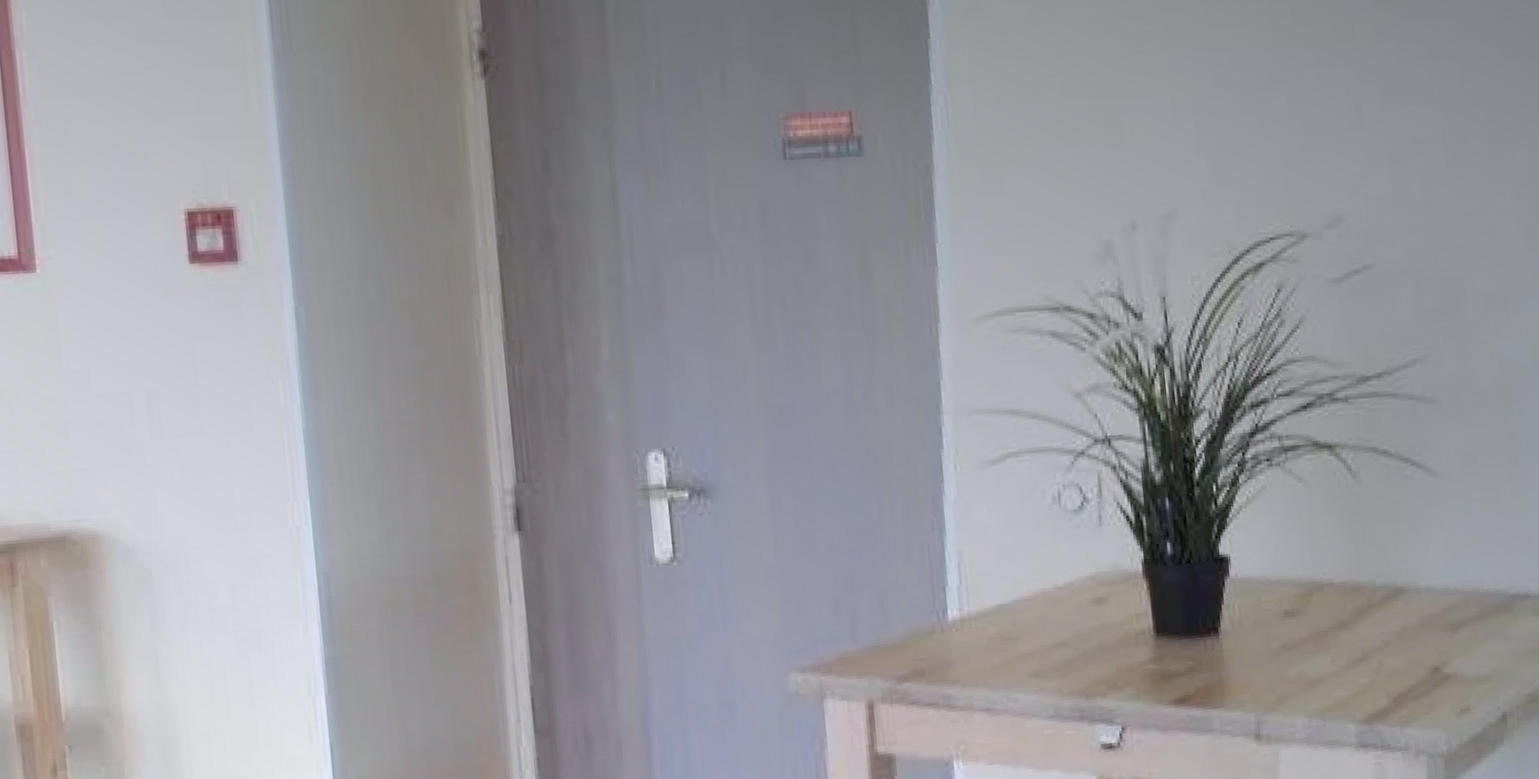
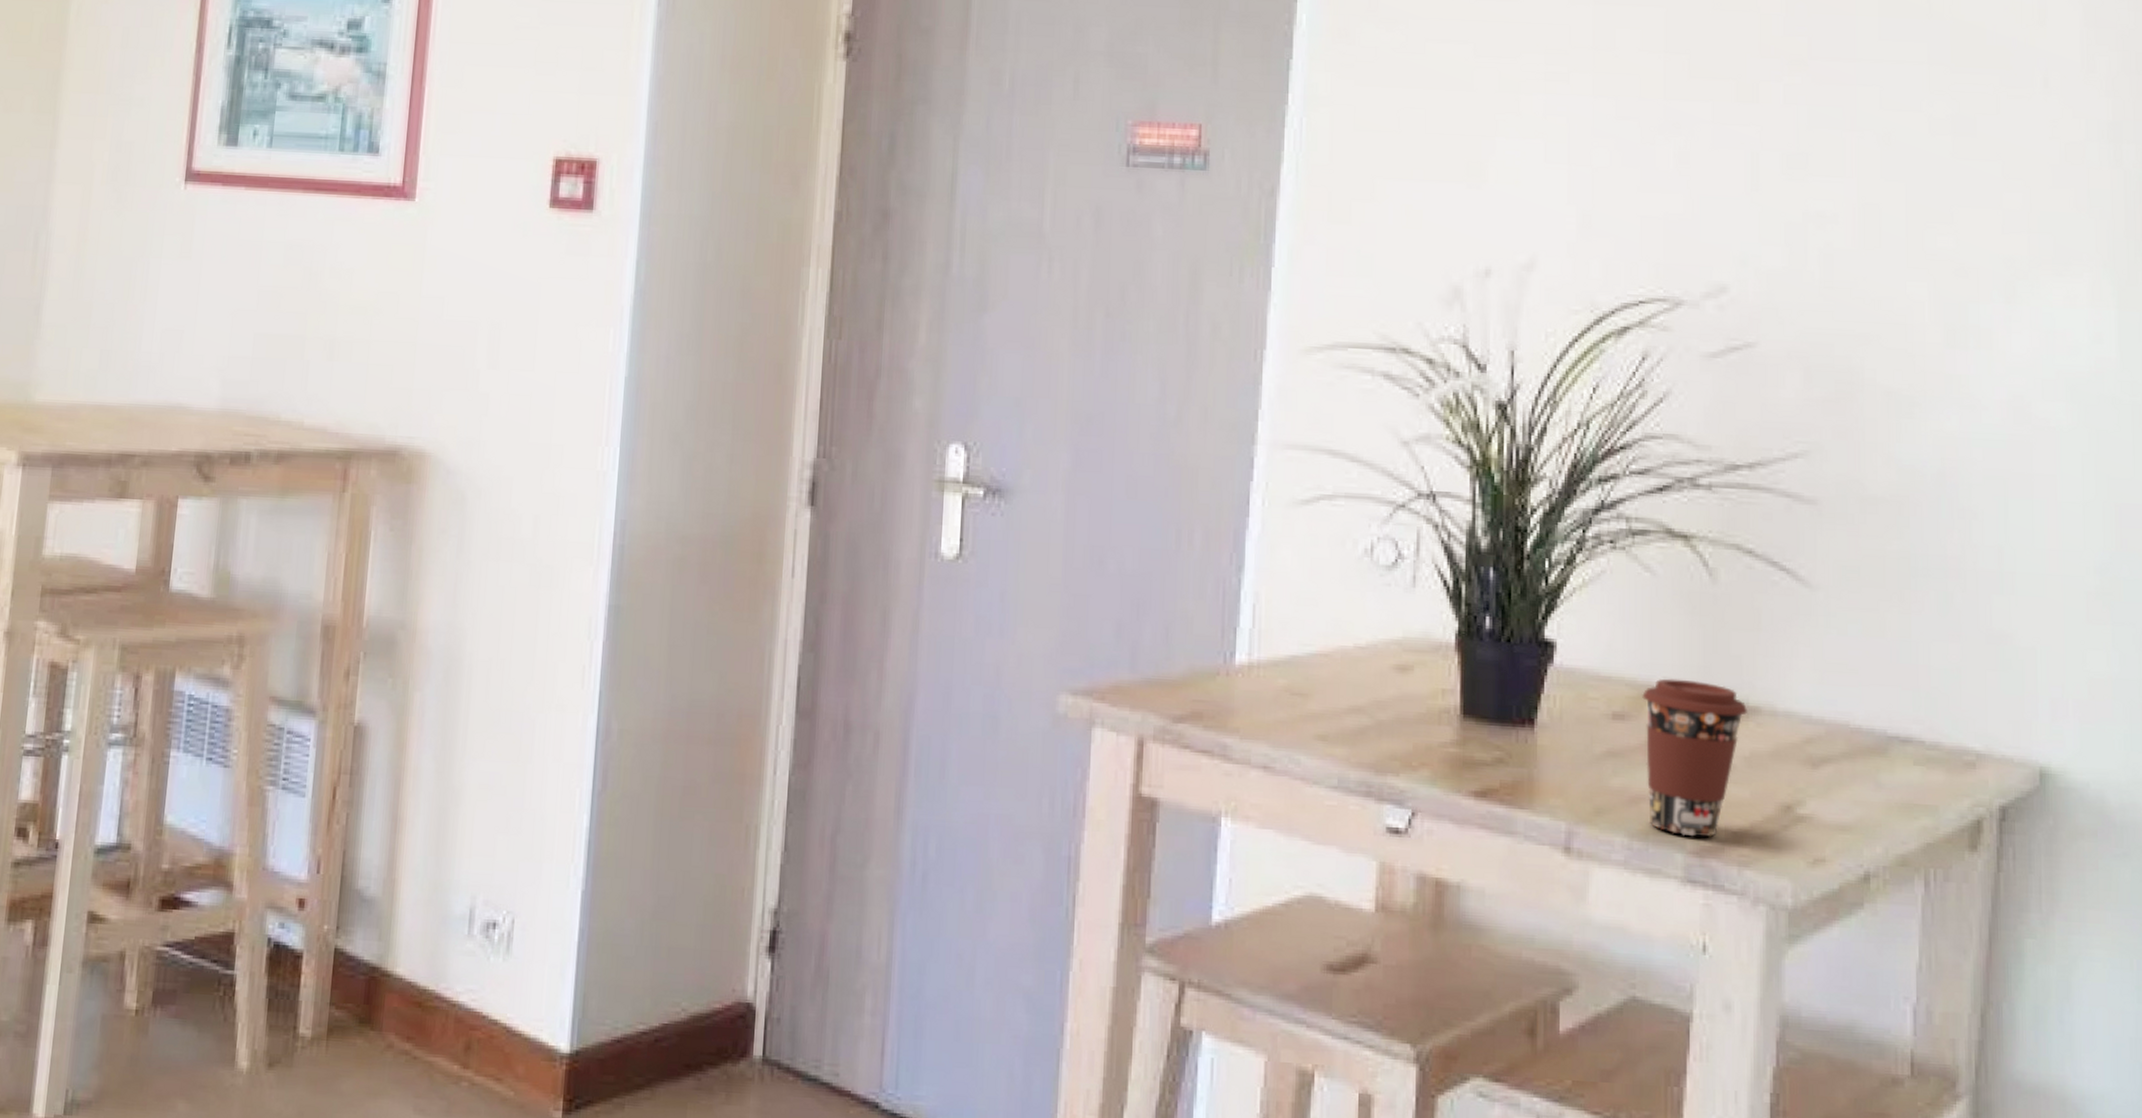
coffee cup: none [1307,572,1397,708] -> present [1642,678,1748,838]

